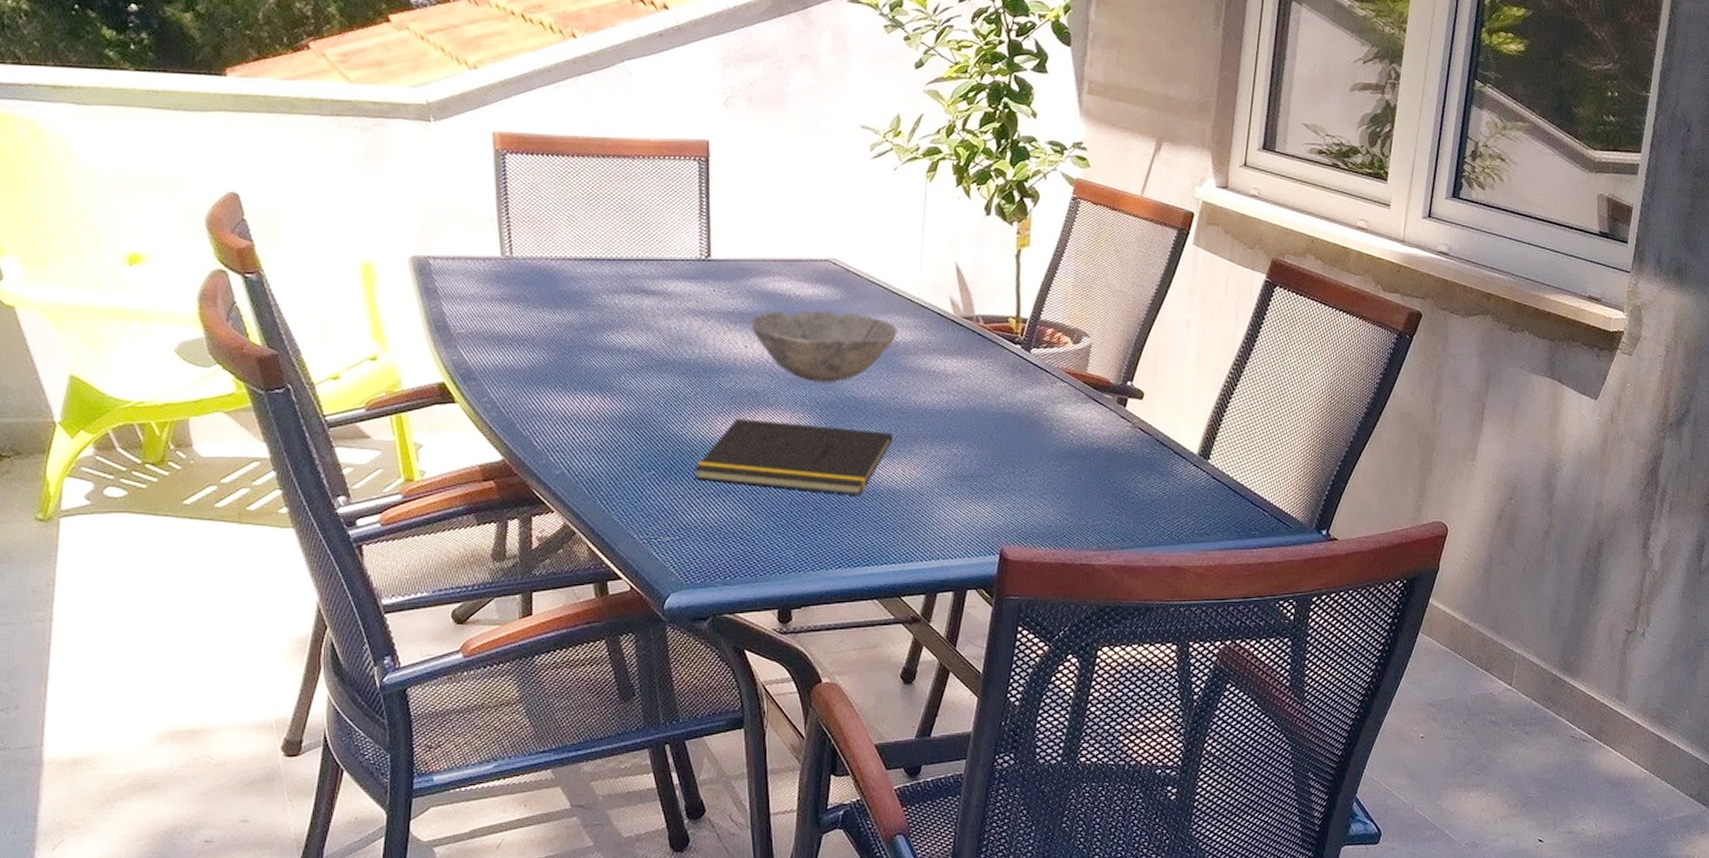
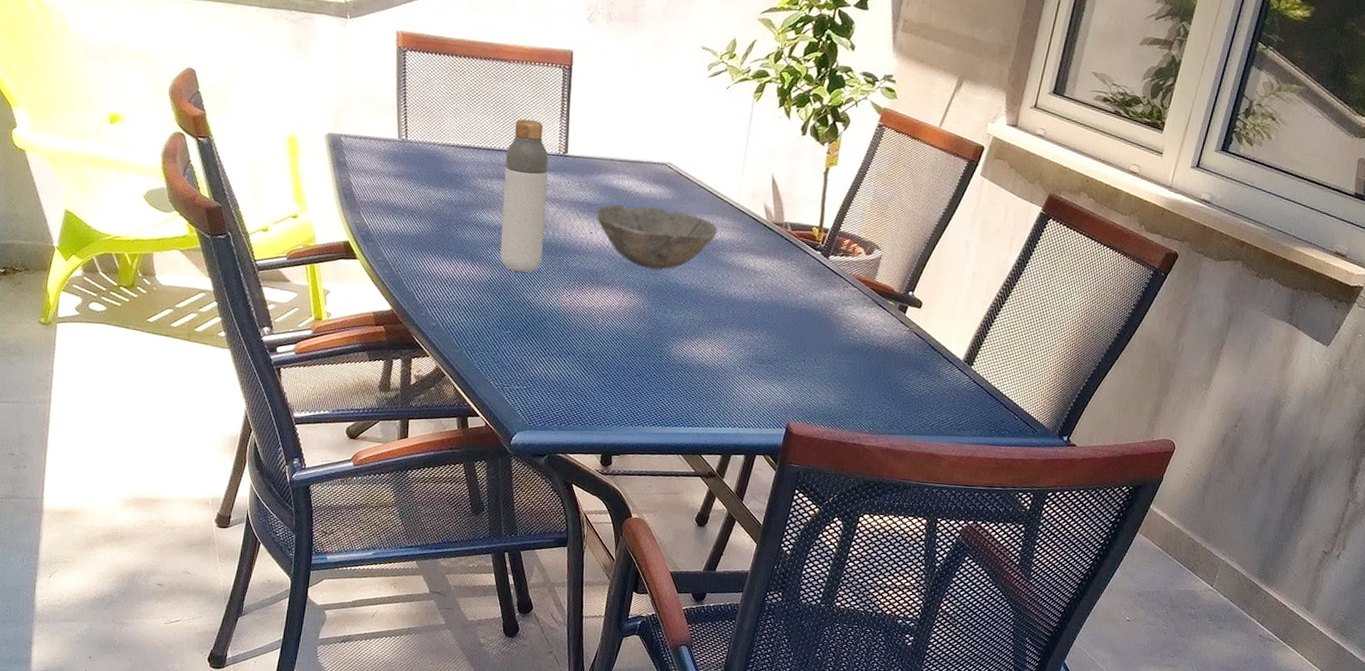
bottle: none [635,221,688,400] -> present [500,118,549,272]
notepad: present [694,418,892,495] -> none [542,292,706,367]

